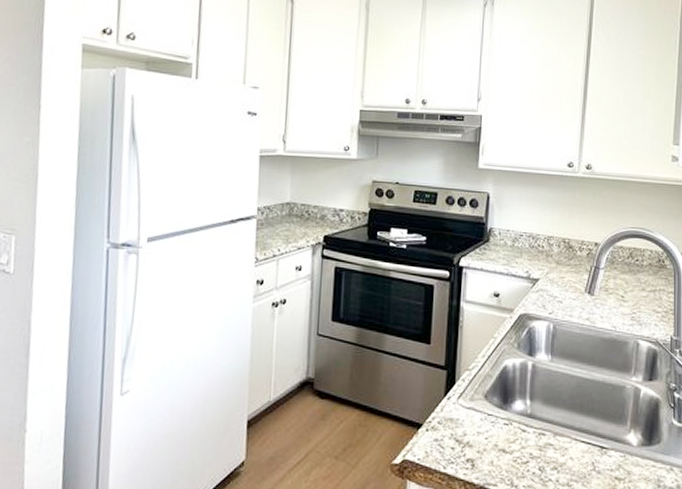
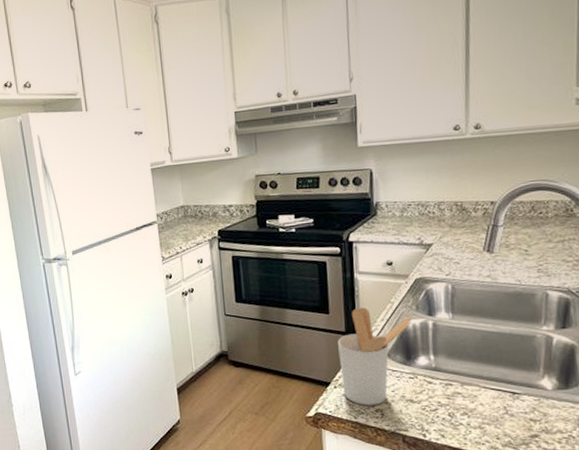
utensil holder: none [435,340,513,454] -> present [338,307,412,405]

